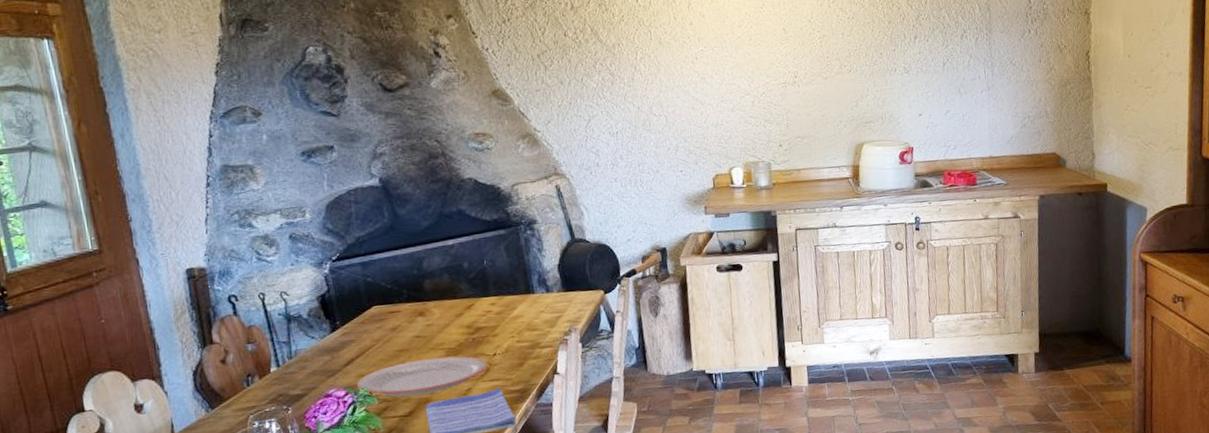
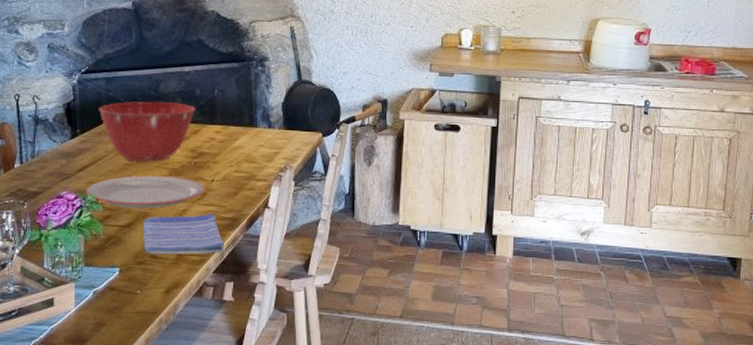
mixing bowl: none [358,279,466,347] -> present [98,102,196,163]

